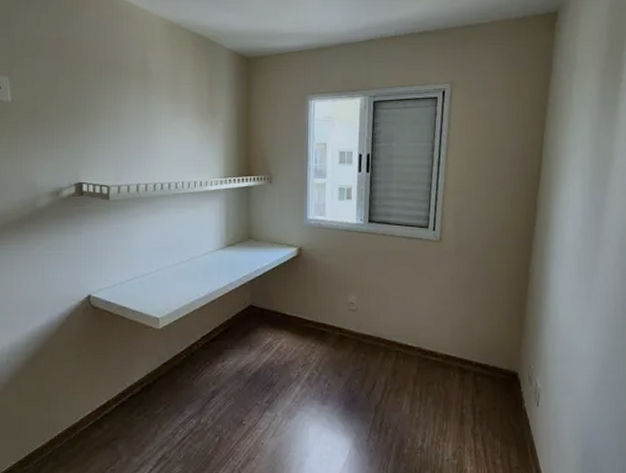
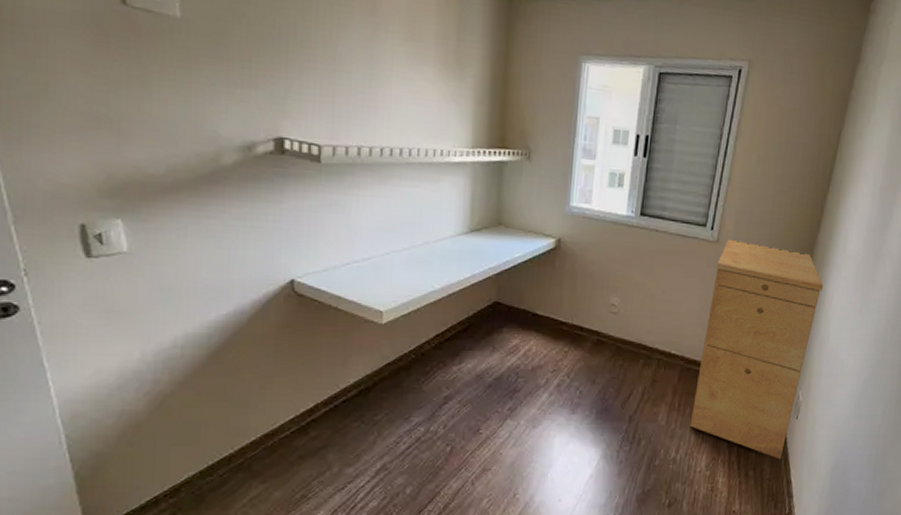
filing cabinet: none [433,238,547,447] -> present [690,239,824,459]

